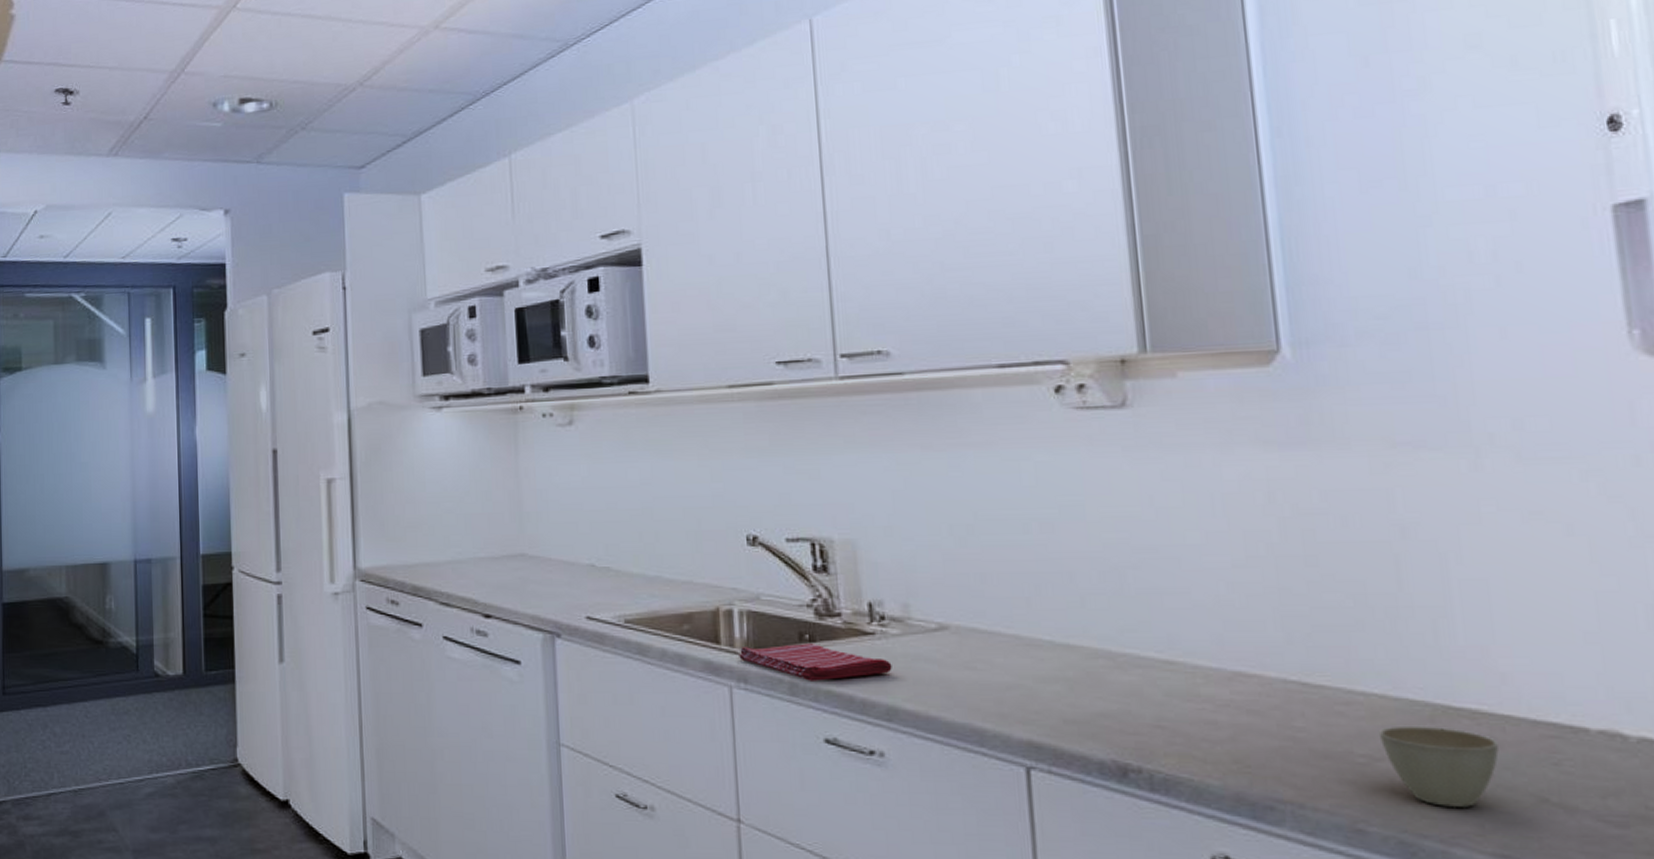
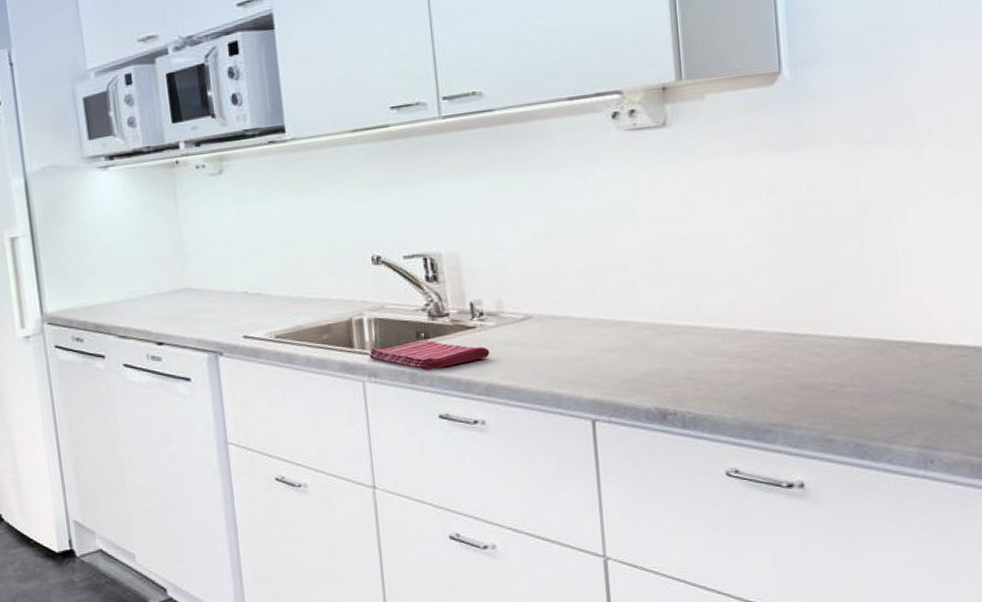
cup: present [1378,725,1499,807] -> none [844,357,925,416]

